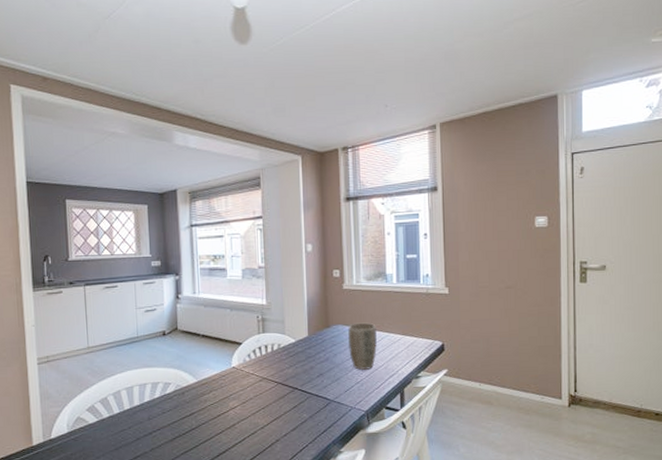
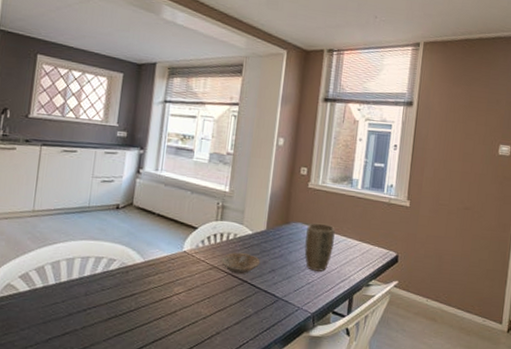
bowl: none [269,362,307,383] -> present [220,252,260,275]

